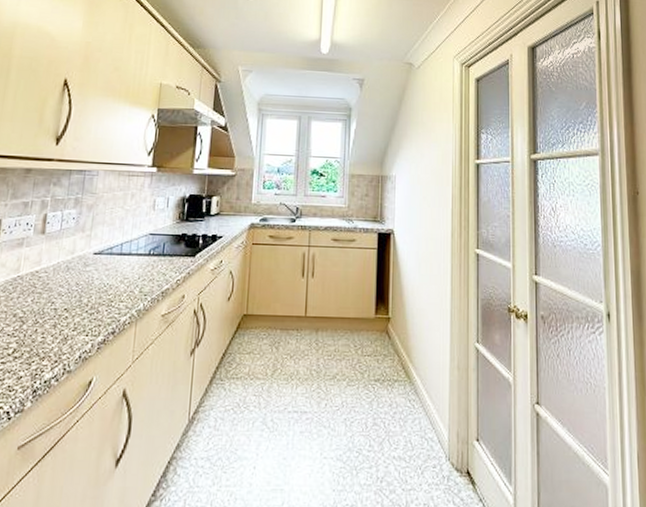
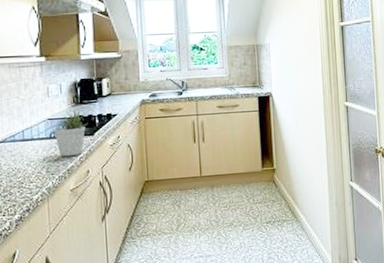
potted plant: none [153,228,191,278] -> present [53,110,88,157]

